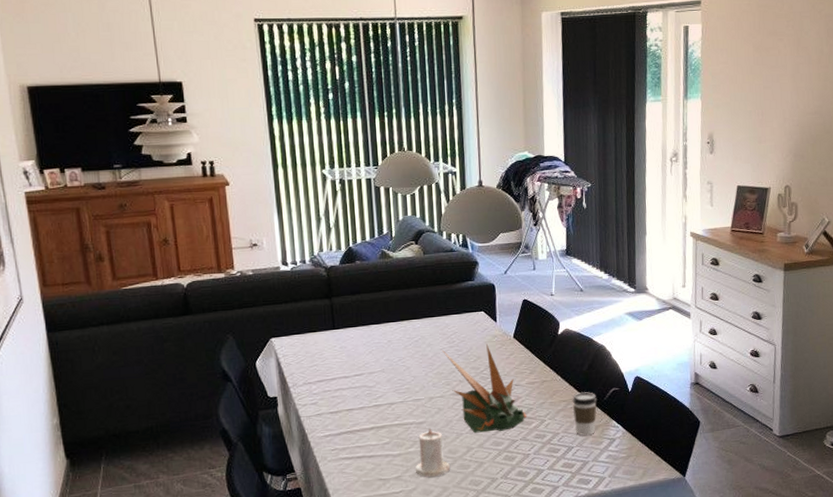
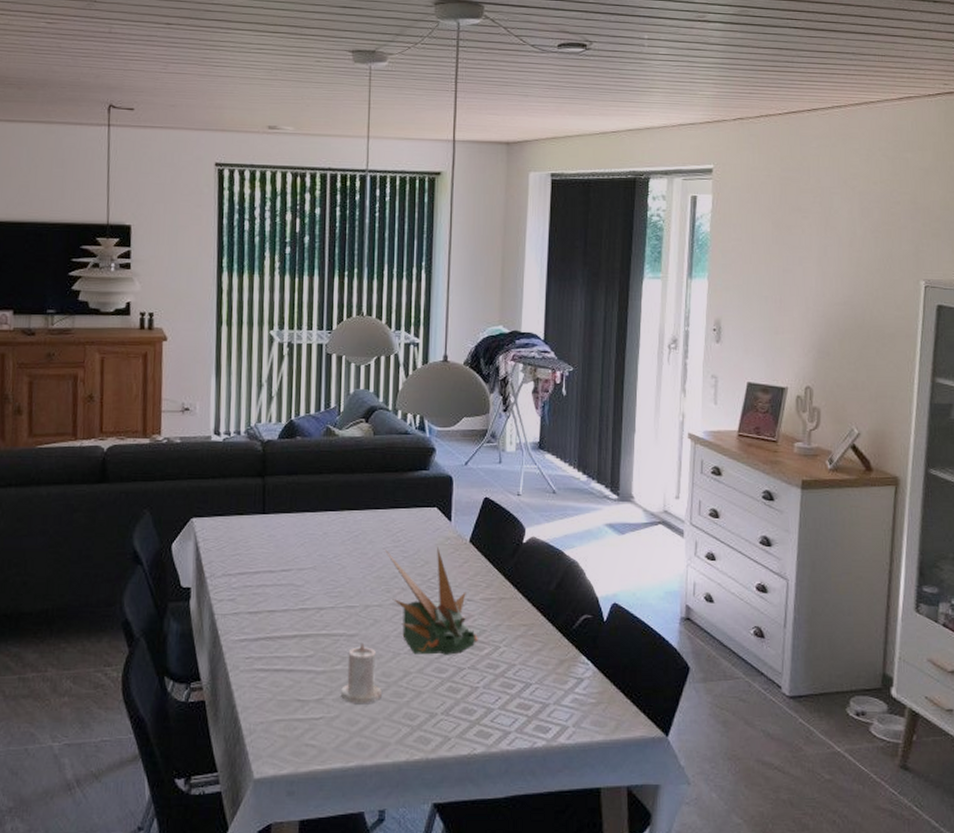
coffee cup: present [572,392,598,436] -> none [534,616,565,672]

